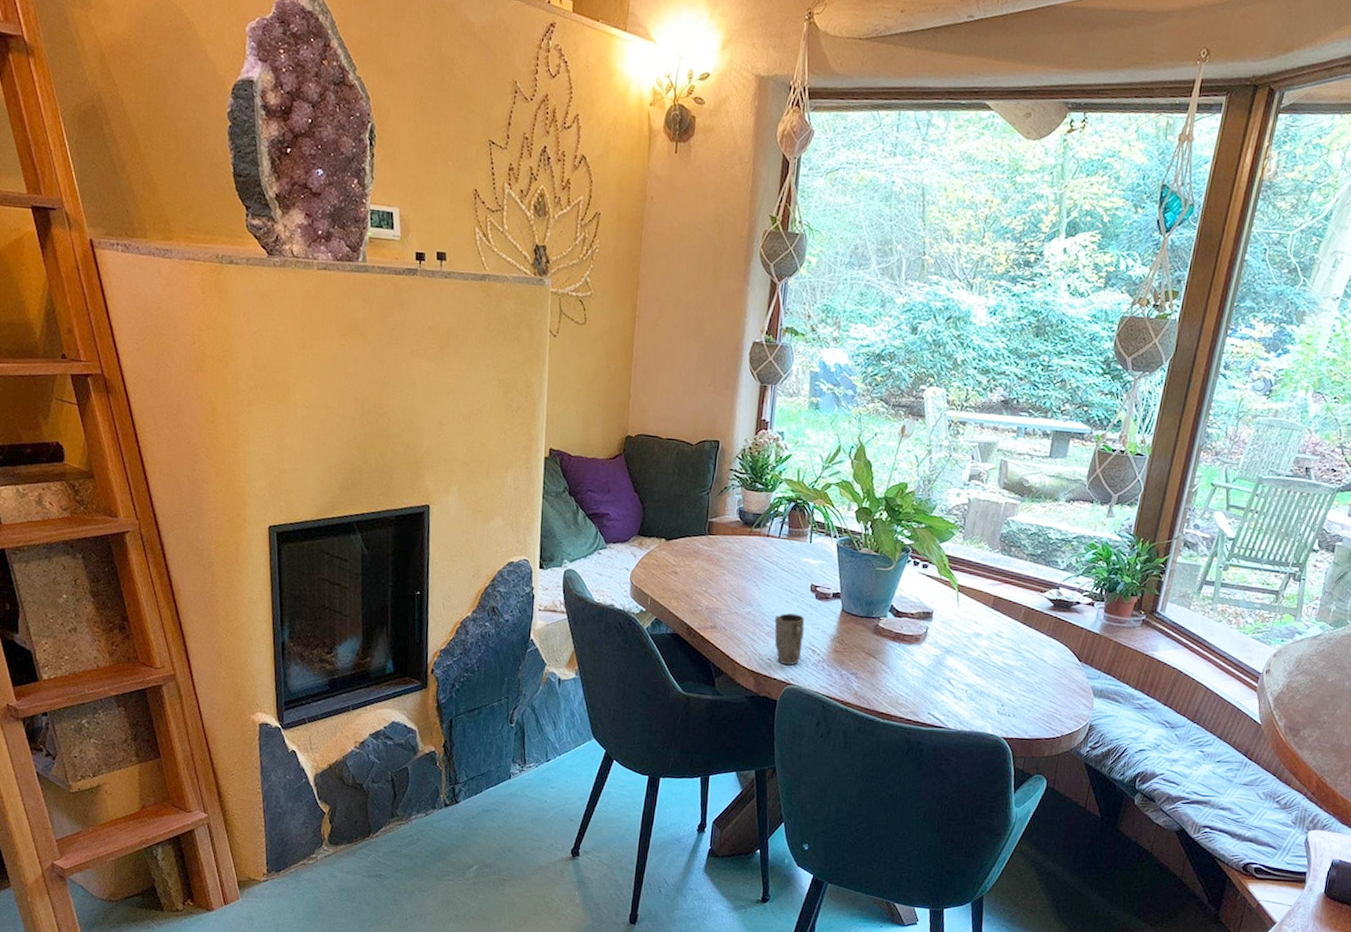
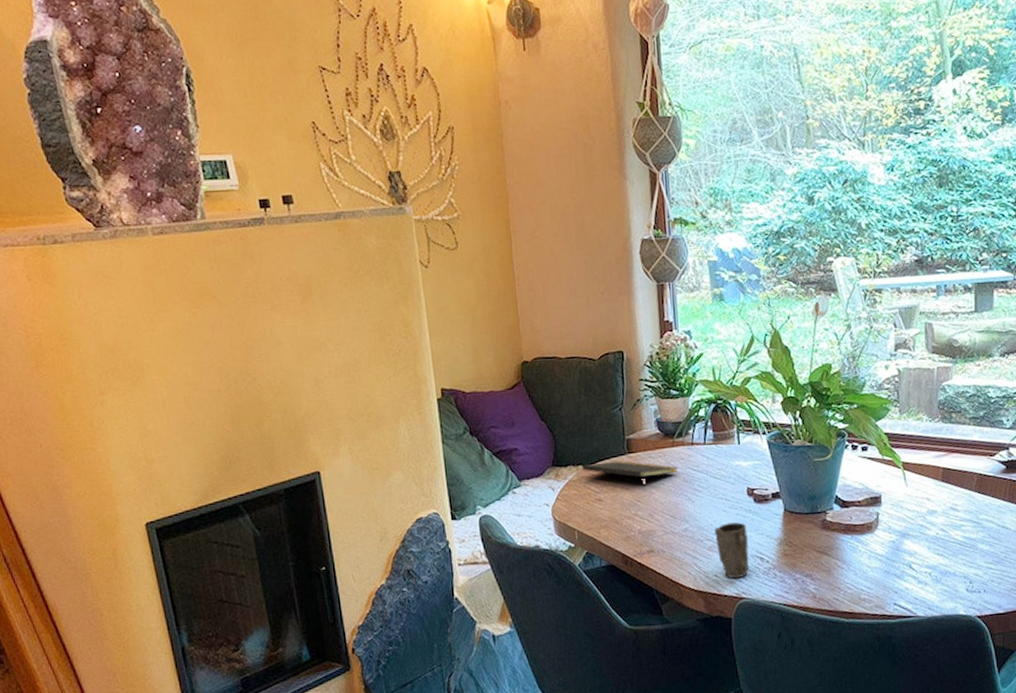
notepad: none [664,538,751,569] -> present [582,460,678,488]

